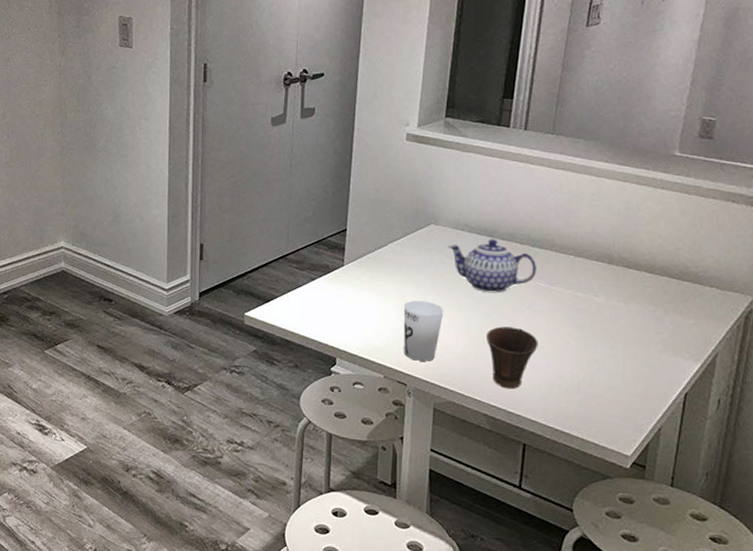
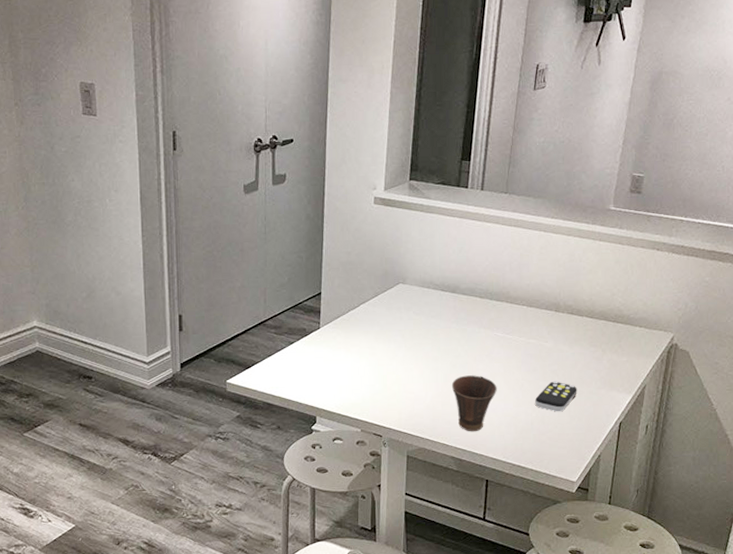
cup: present [403,300,444,361] -> none [377,357,414,413]
teapot: present [447,239,537,294] -> none [415,294,495,345]
remote control: none [583,340,633,376] -> present [535,381,577,412]

